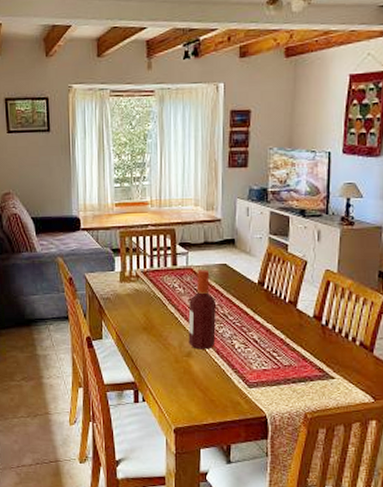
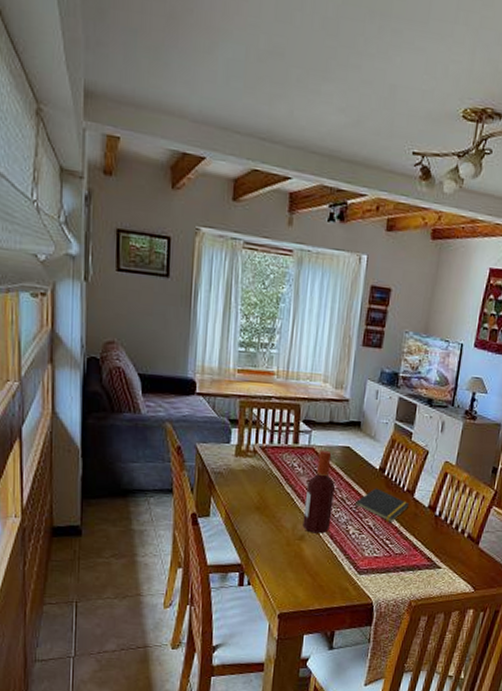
notepad: none [237,302,294,334] -> present [353,488,410,522]

